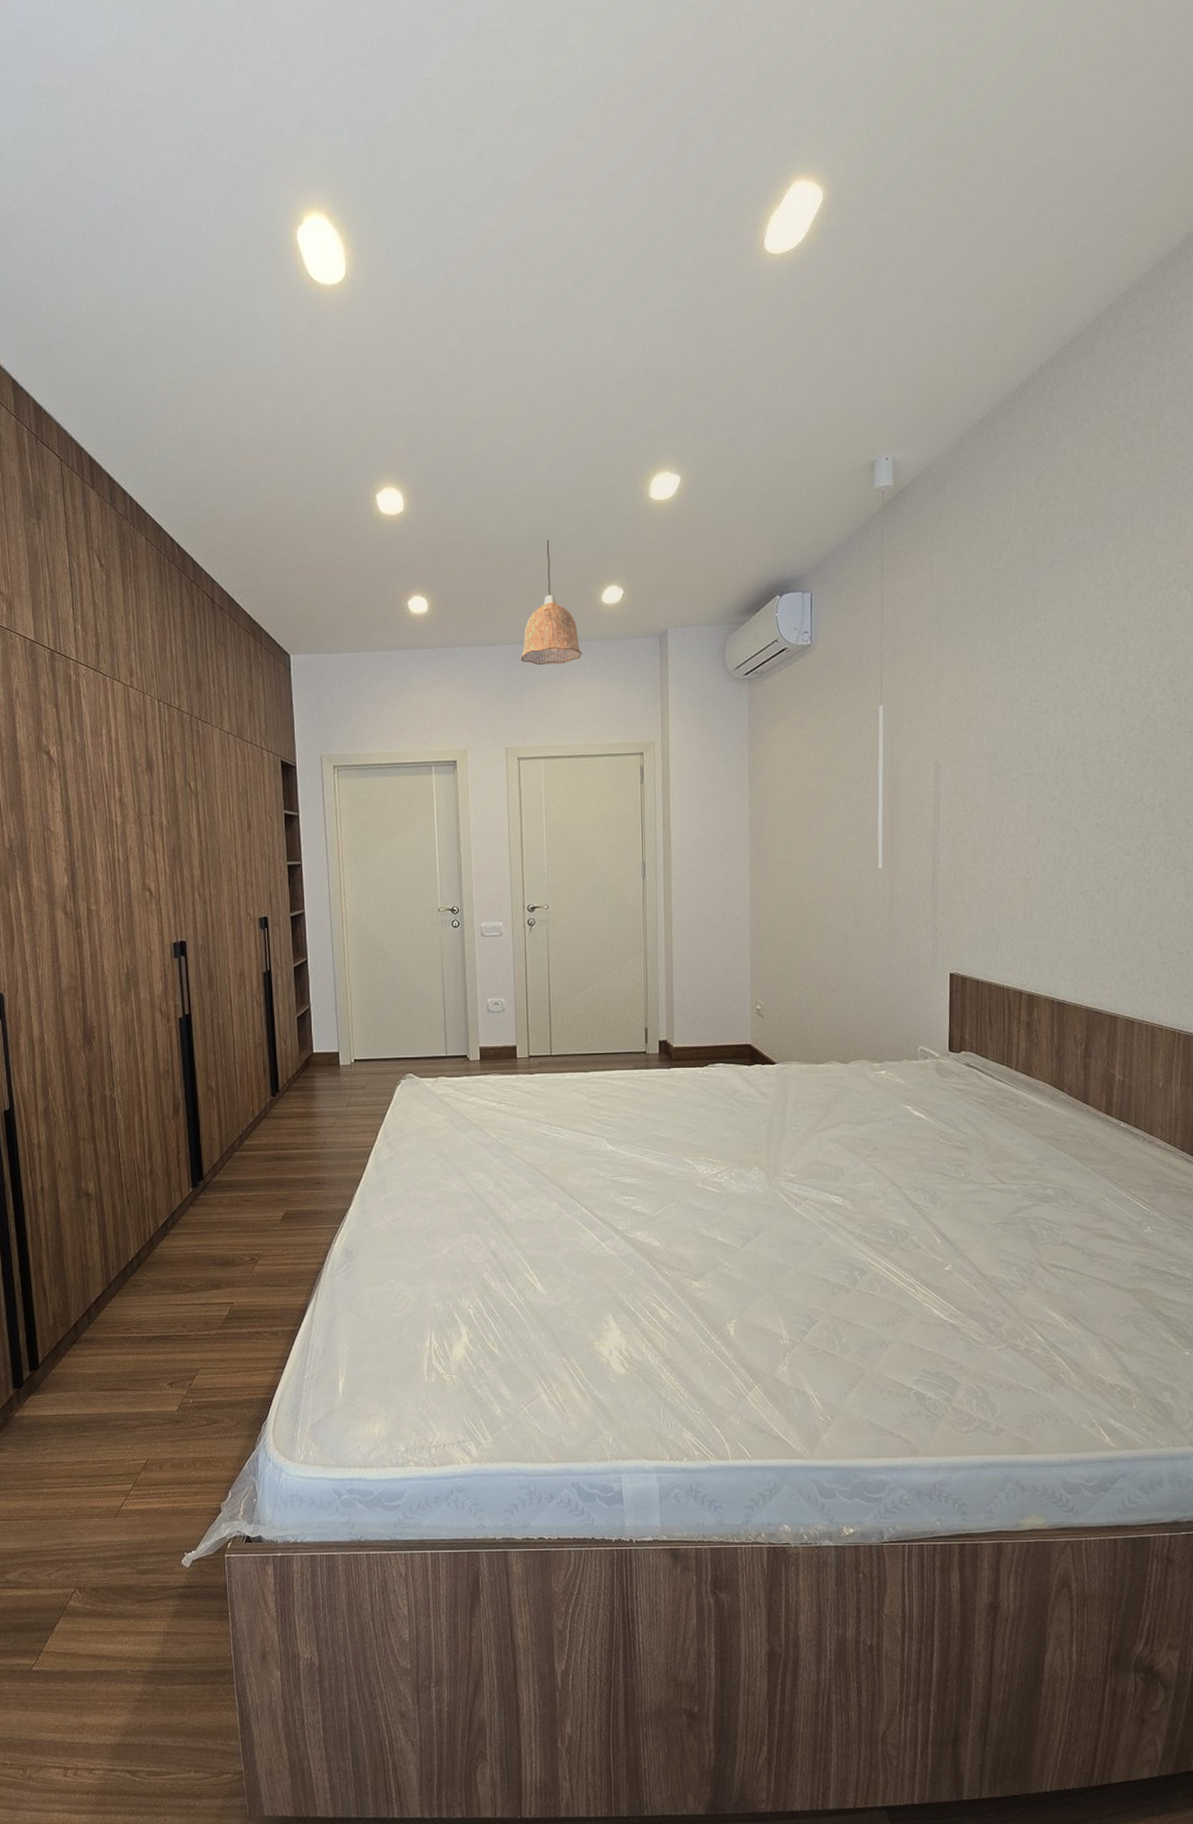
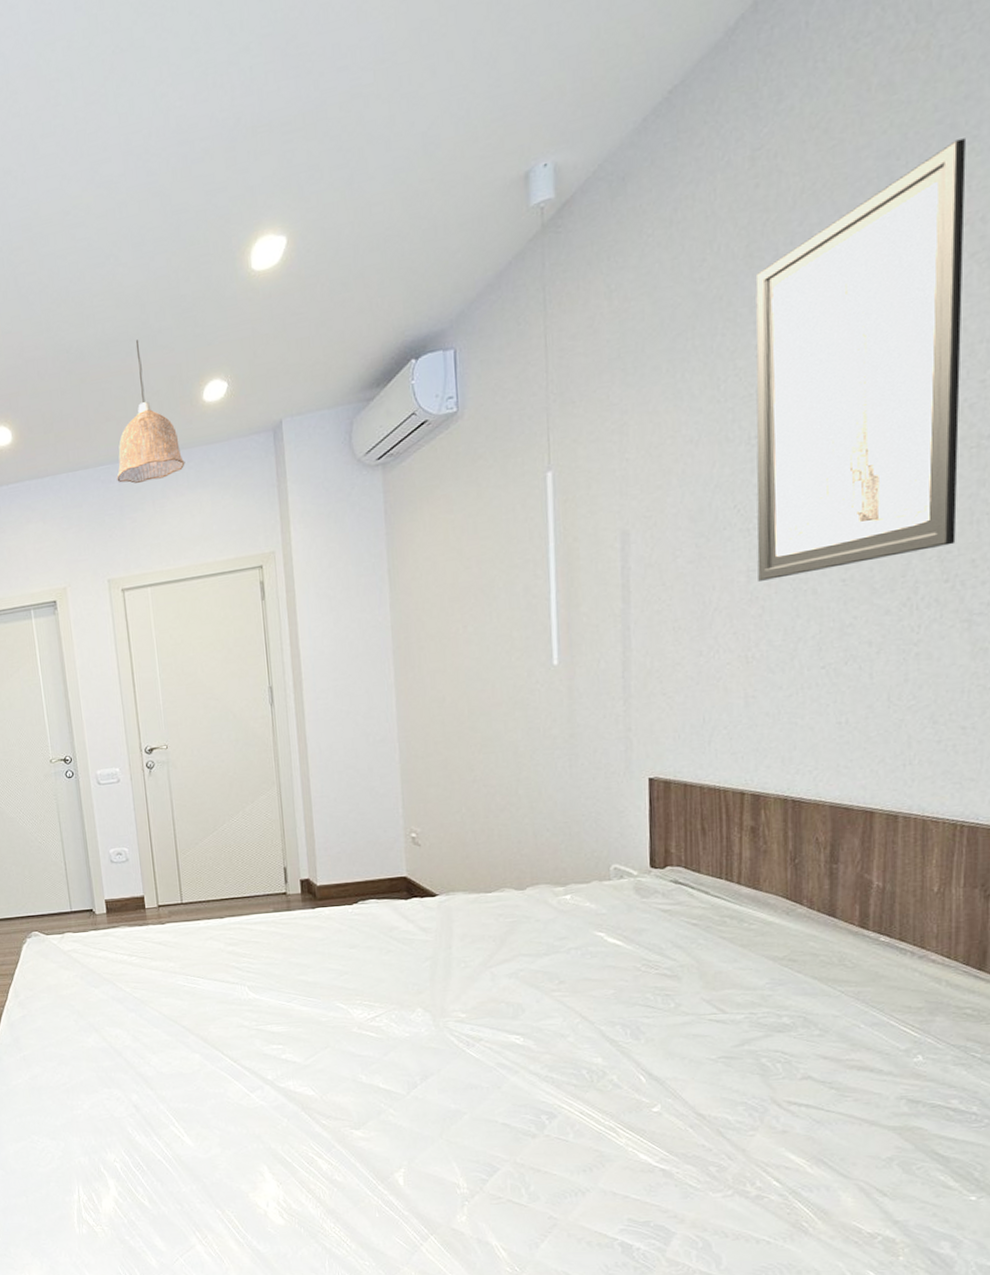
wall art: none [1035,498,1183,817] -> present [755,138,966,581]

